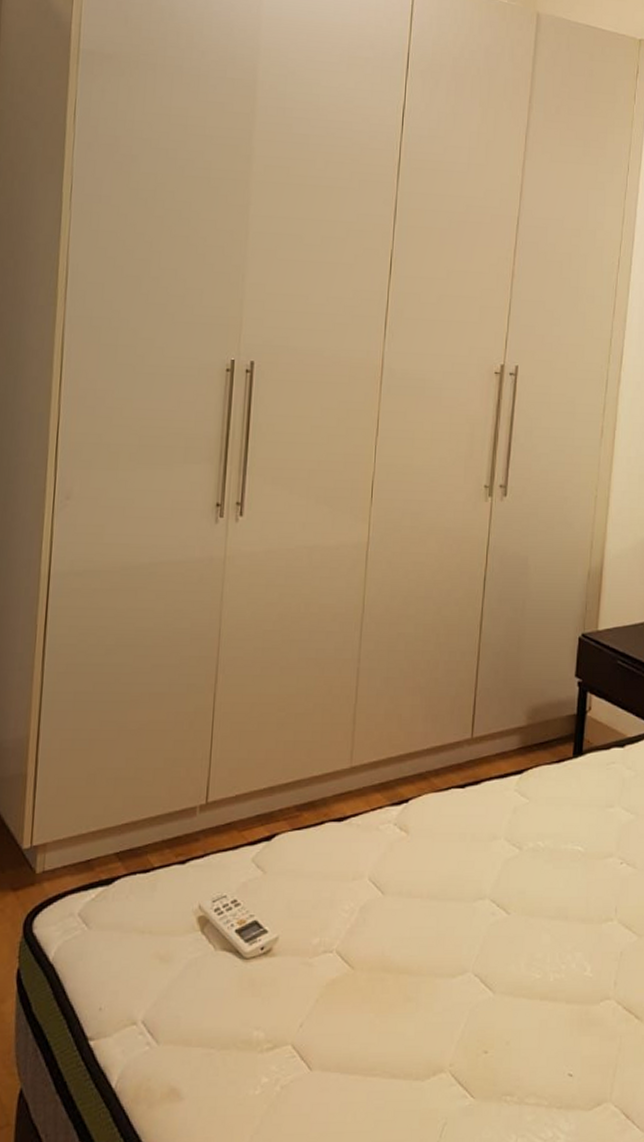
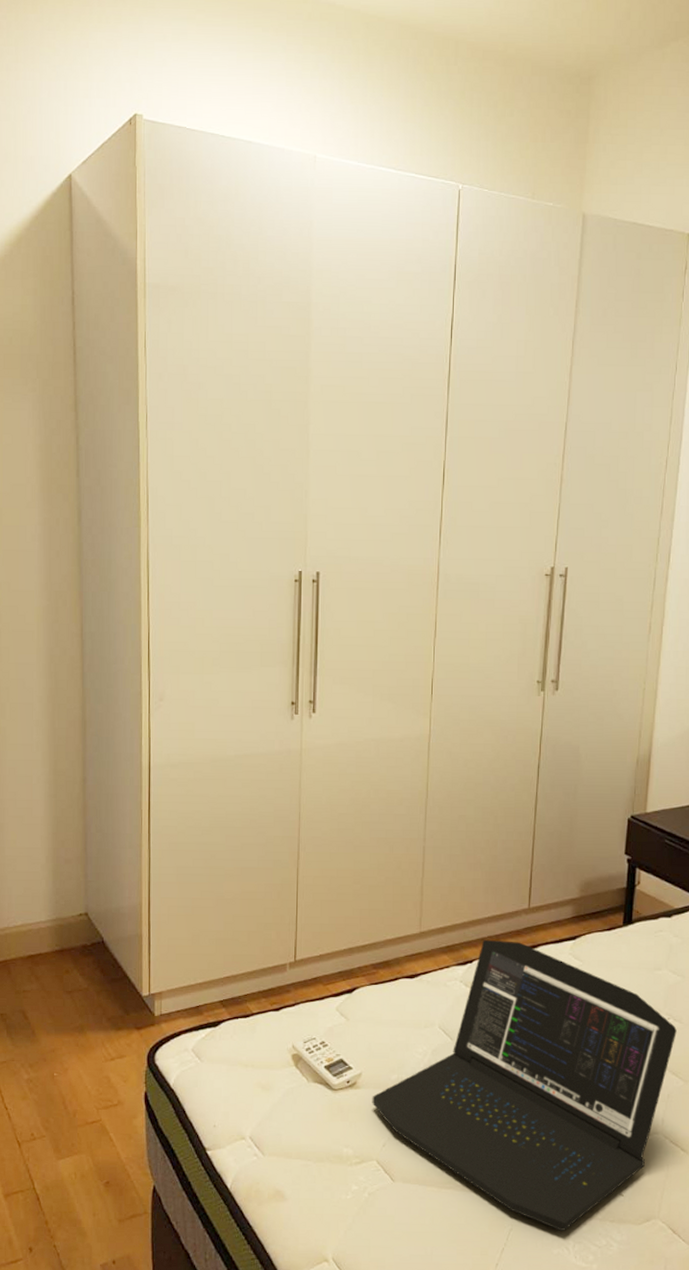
laptop: none [289,776,630,1122] -> present [372,940,677,1231]

